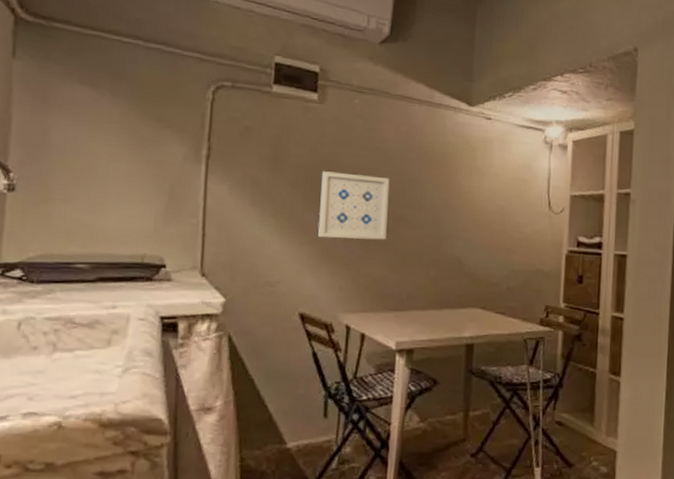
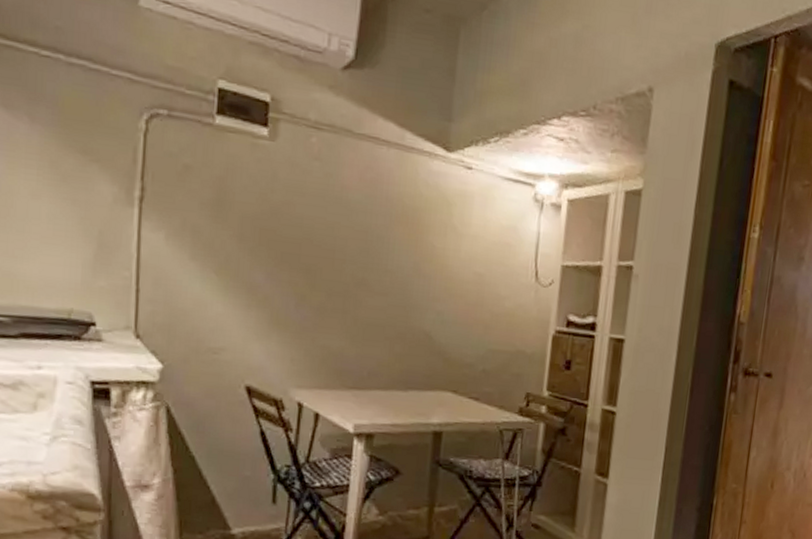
wall art: present [318,171,390,240] -> none [267,222,351,307]

